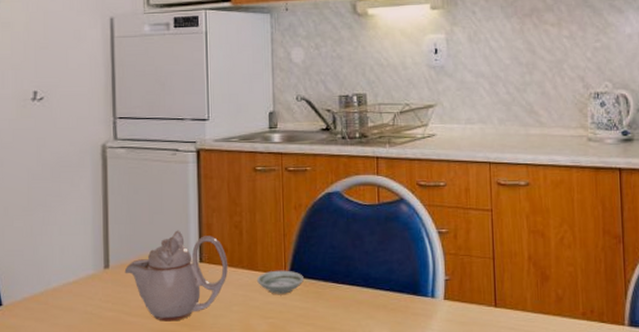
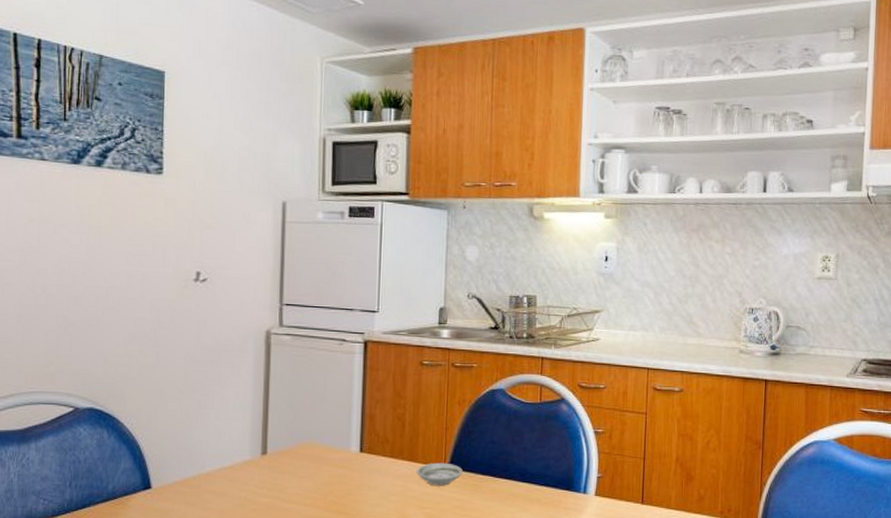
teapot: present [124,230,228,322] -> none [282,419,389,509]

